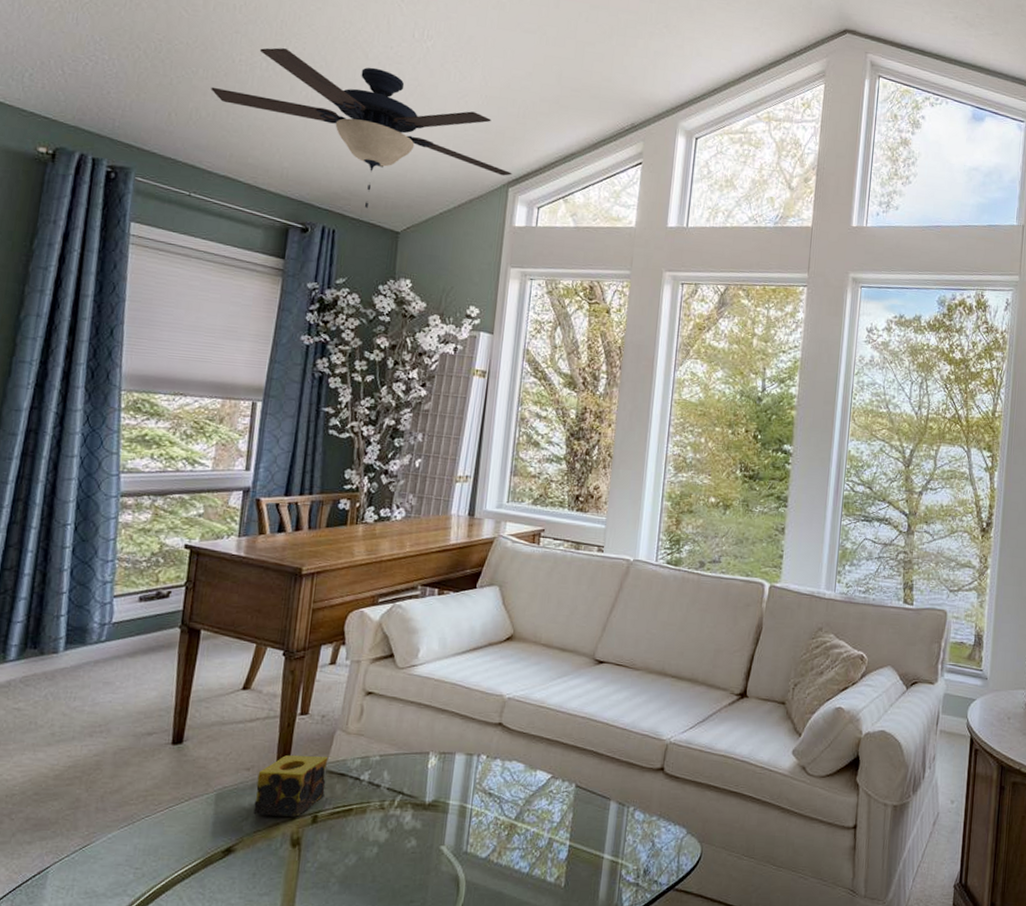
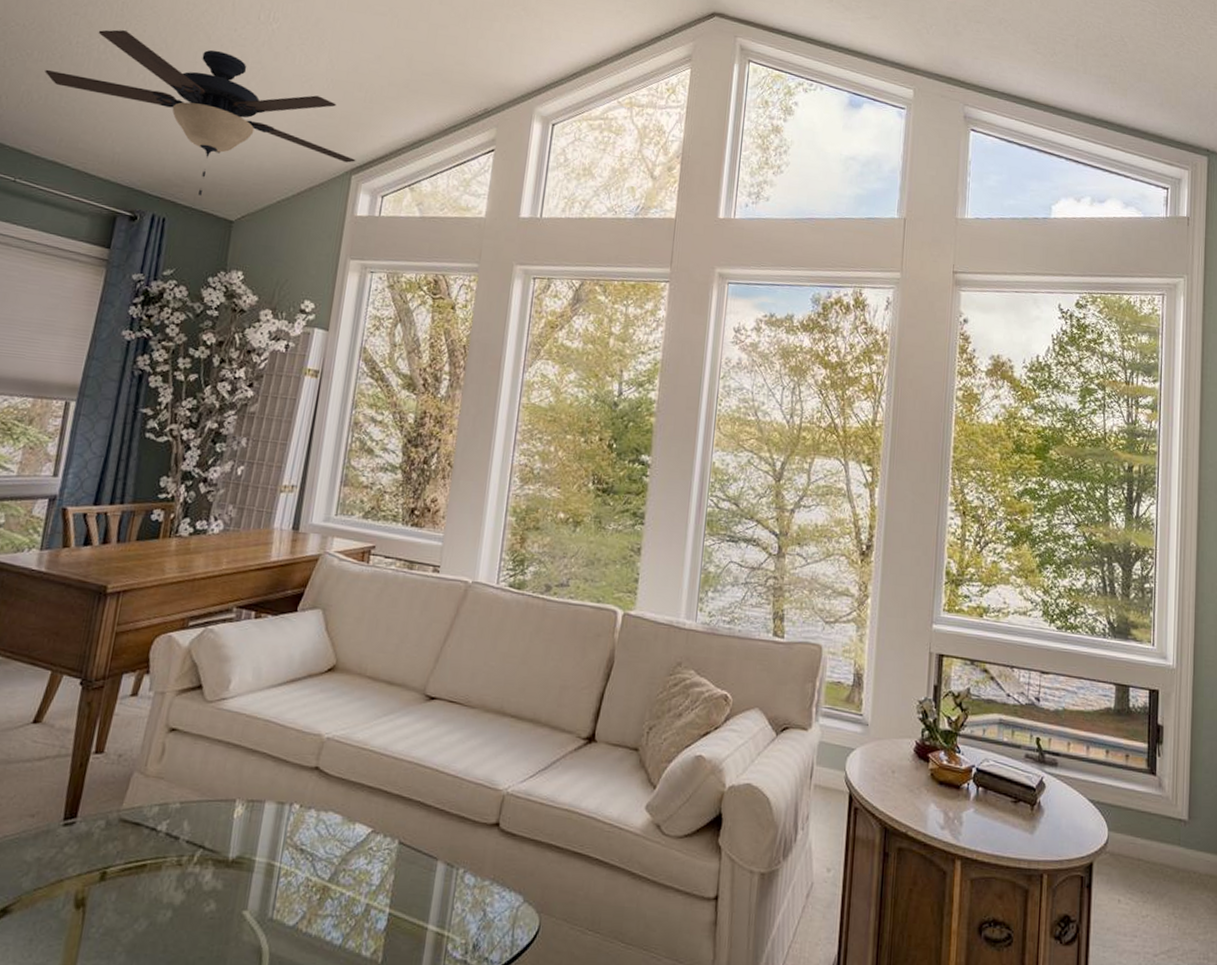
candle: present [253,755,329,817] -> none [35,800,123,873]

